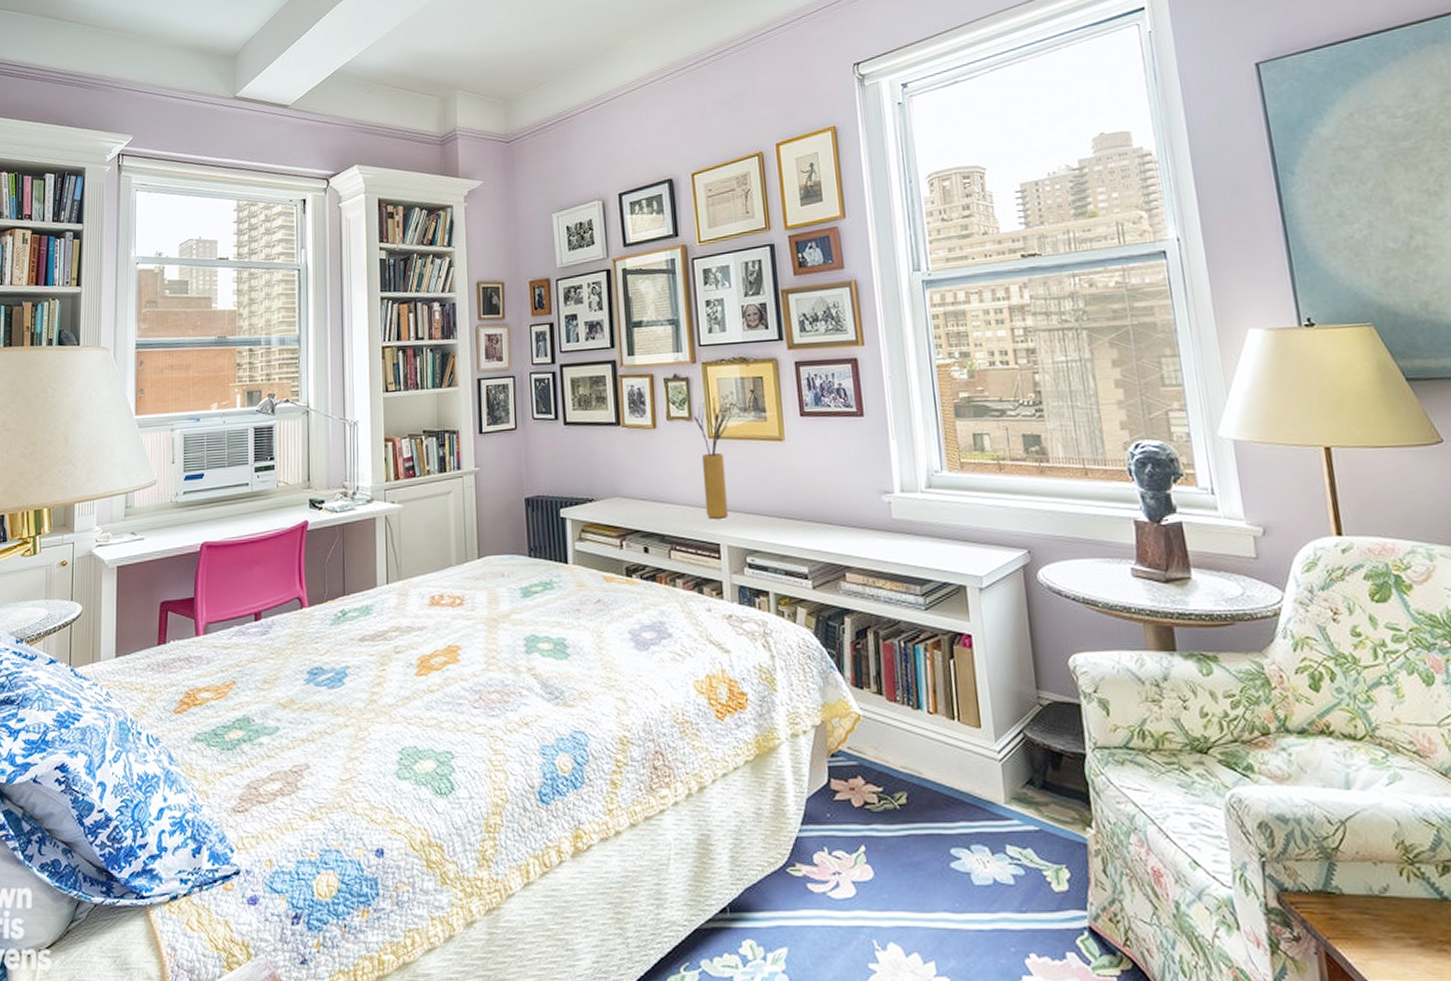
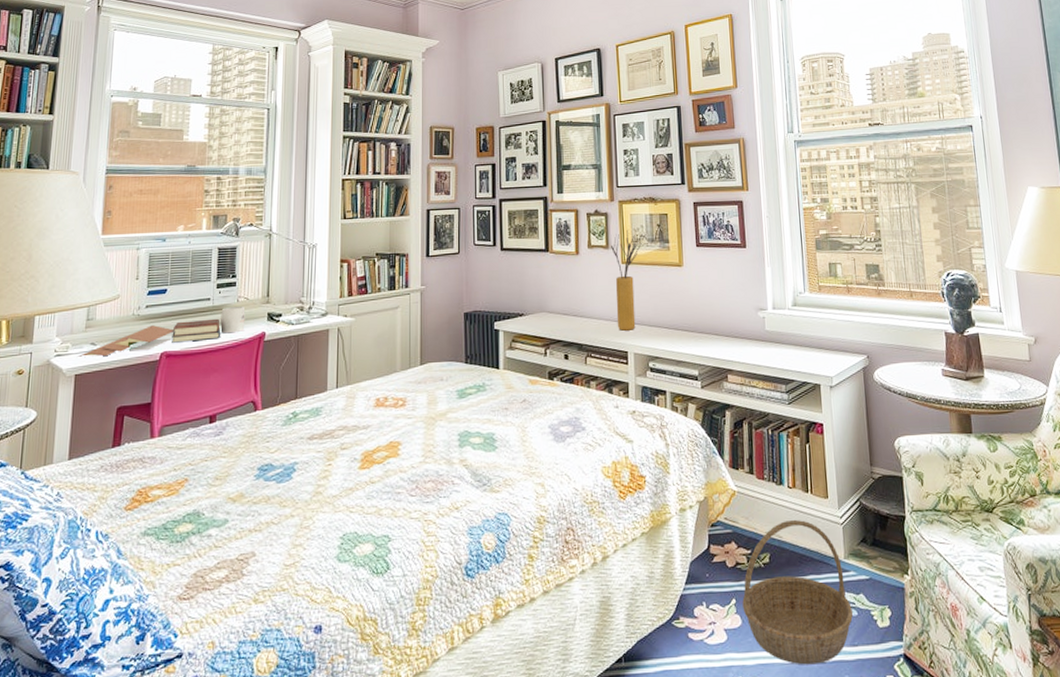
papers: none [119,513,214,547] -> present [78,325,175,357]
books: none [211,505,261,532] -> present [172,318,221,343]
mug: none [260,491,286,523] -> present [220,305,246,334]
basket: none [873,753,1019,932] -> present [742,520,853,665]

